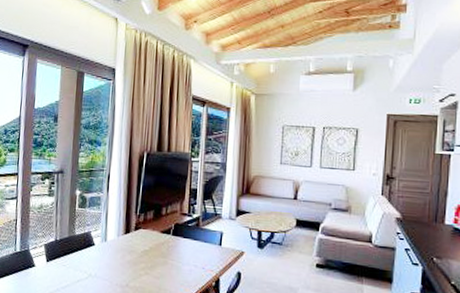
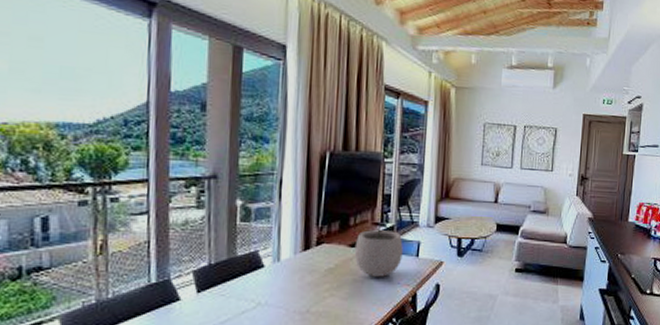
plant pot: none [165,209,208,262] -> present [354,218,403,277]

